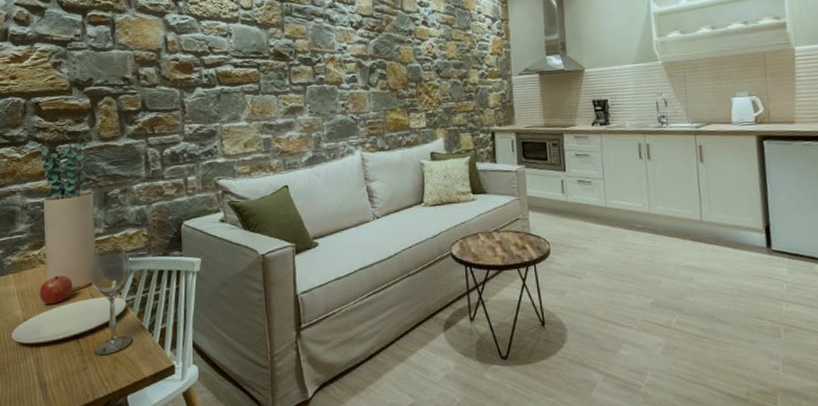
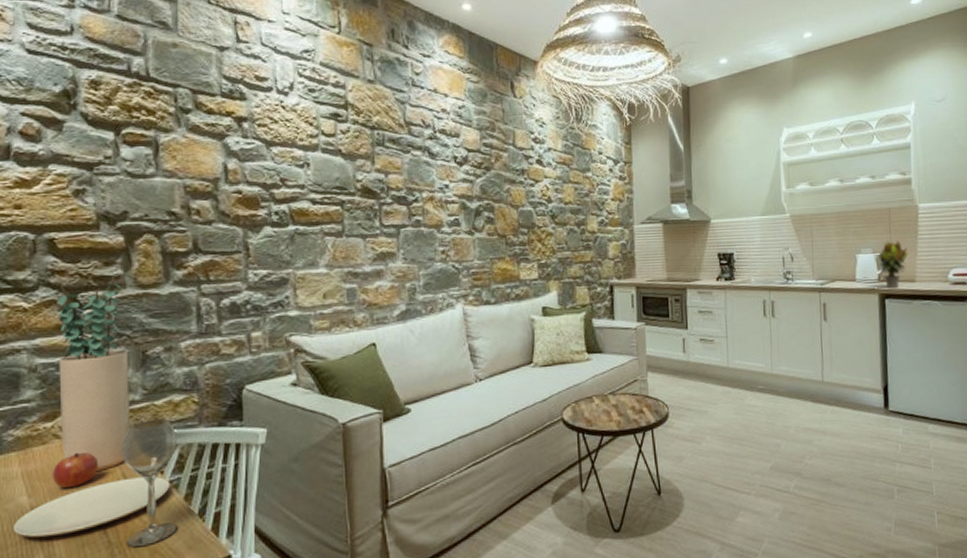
potted plant: none [752,83,786,131] -> present [876,241,909,289]

